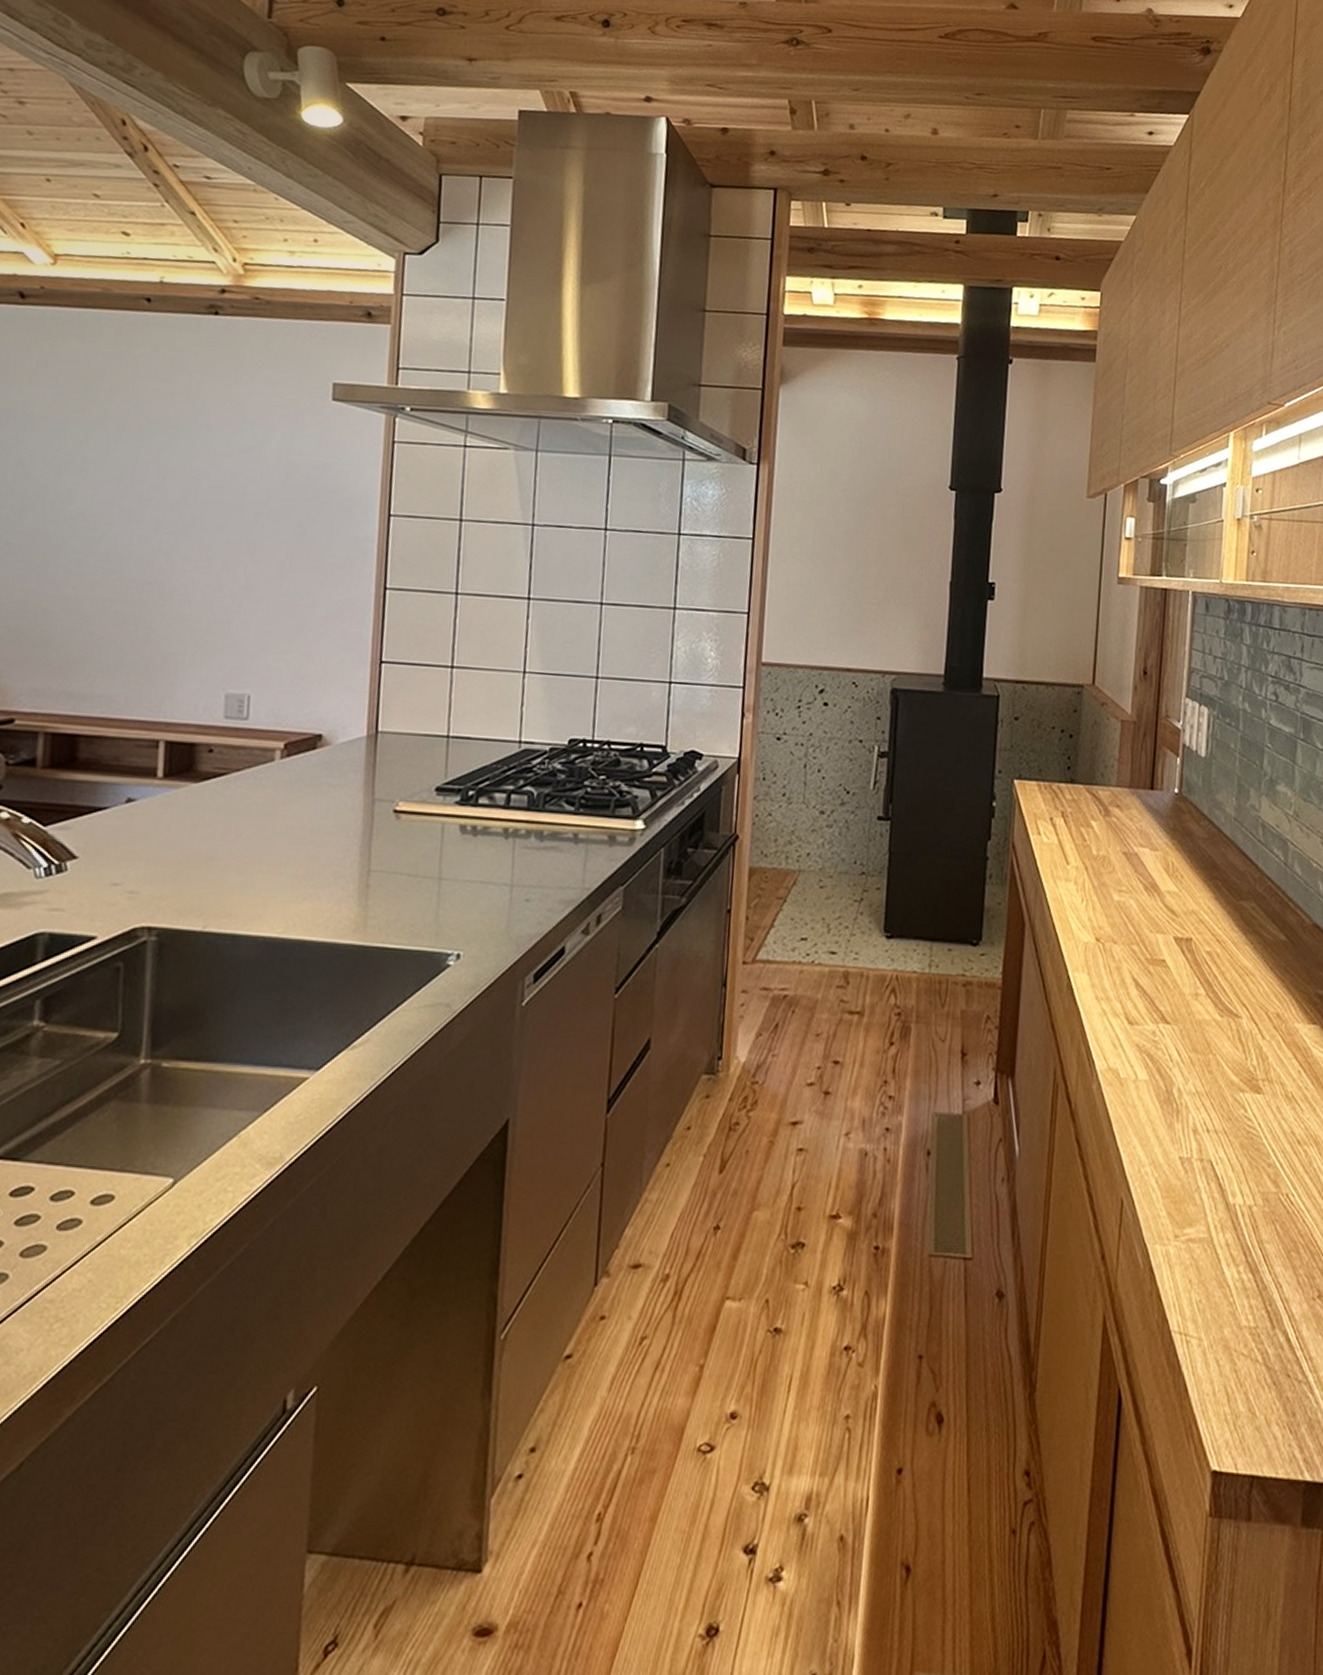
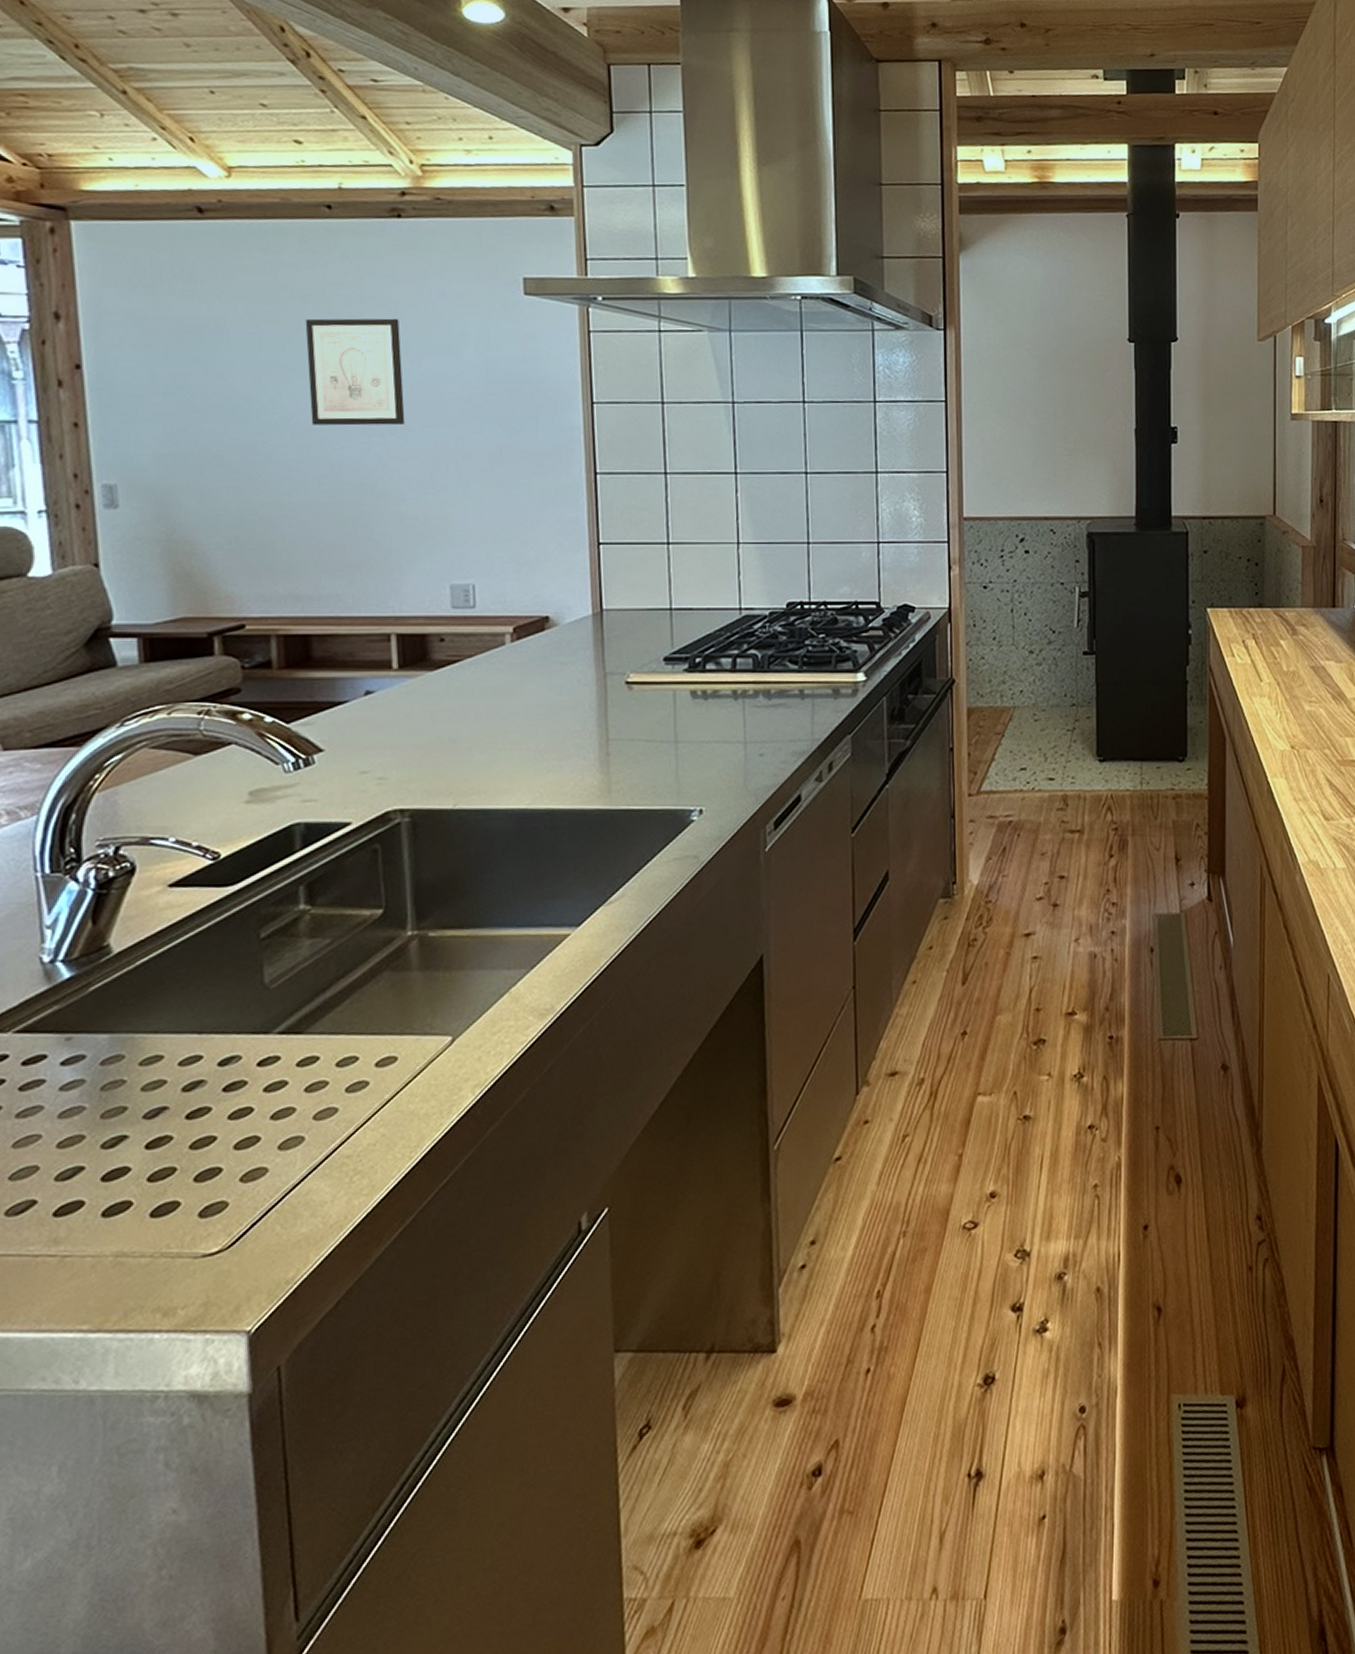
wall art: none [105,410,205,525] -> present [305,318,405,426]

